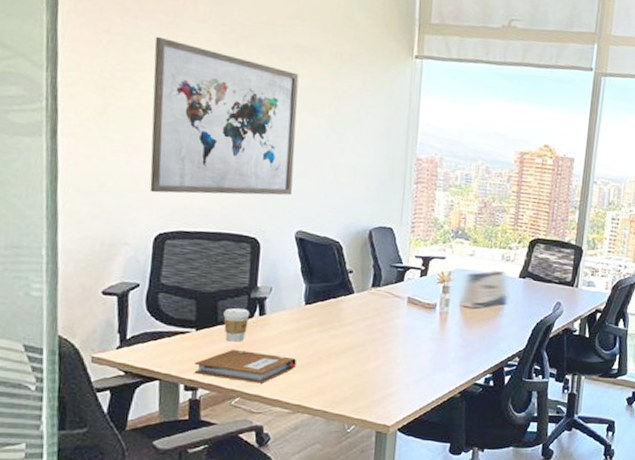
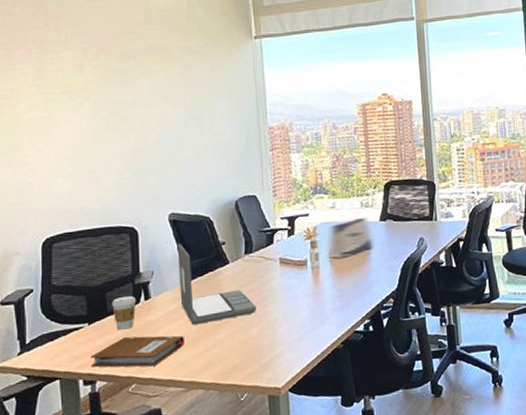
wall art: present [149,36,299,196] -> none [26,62,161,202]
laptop: none [297,263,377,350] -> present [177,243,257,325]

